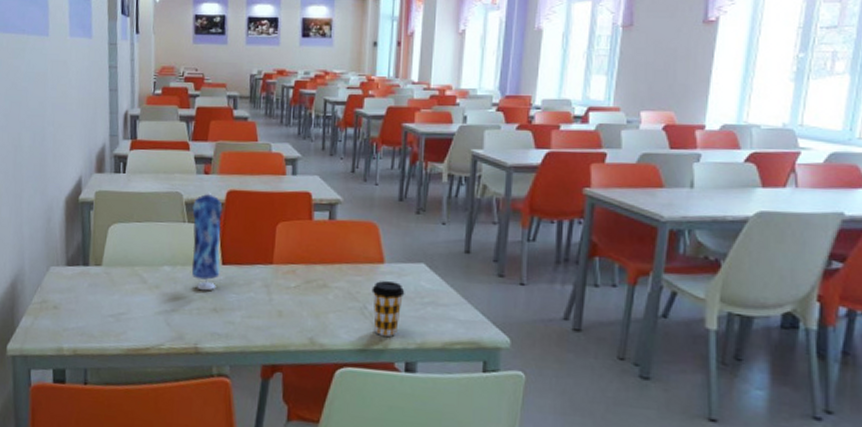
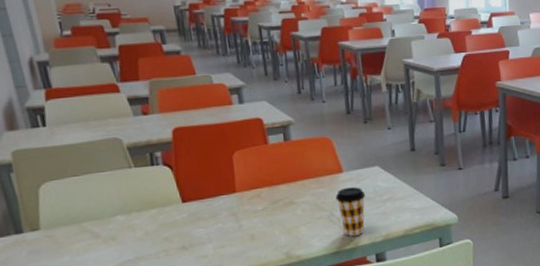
dress: present [191,191,223,291] -> none [136,132,182,233]

